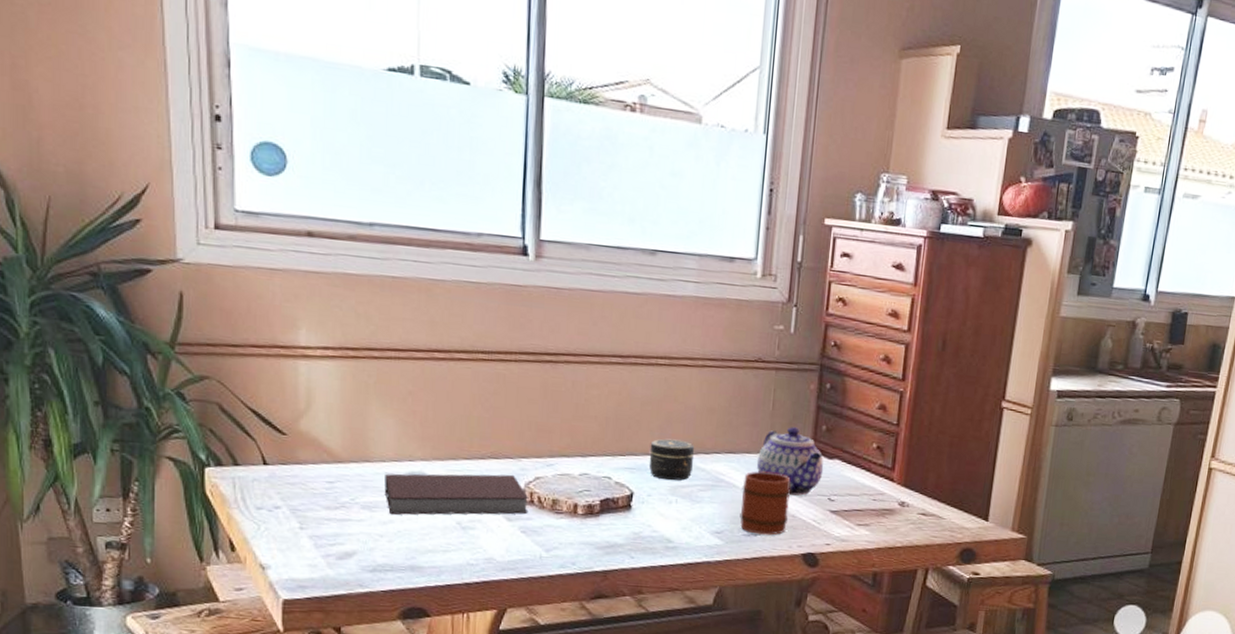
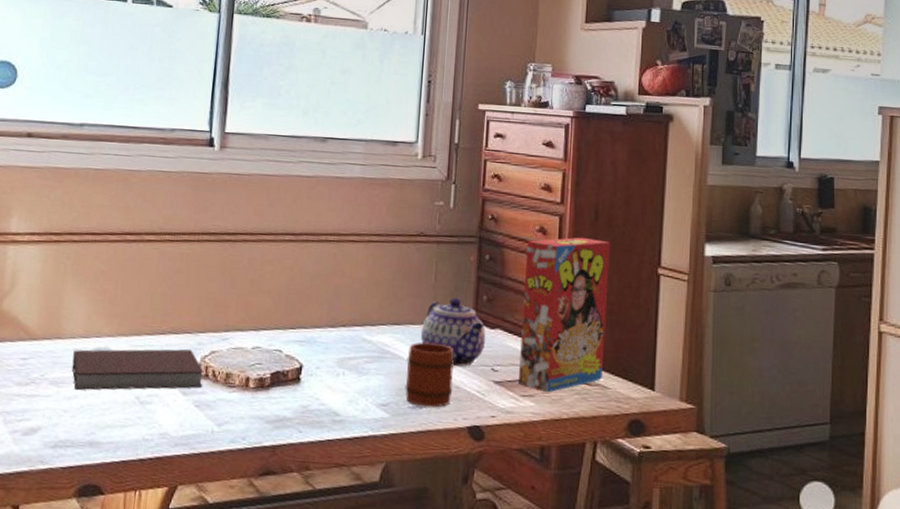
jar: present [649,438,695,481] -> none [317,311,362,353]
cereal box: none [855,367,956,522] -> present [519,237,610,393]

